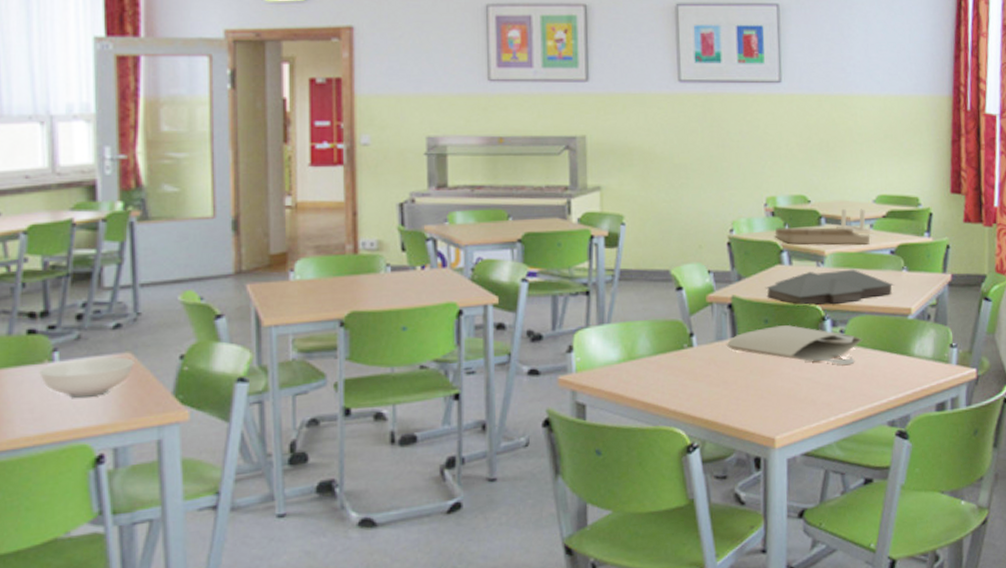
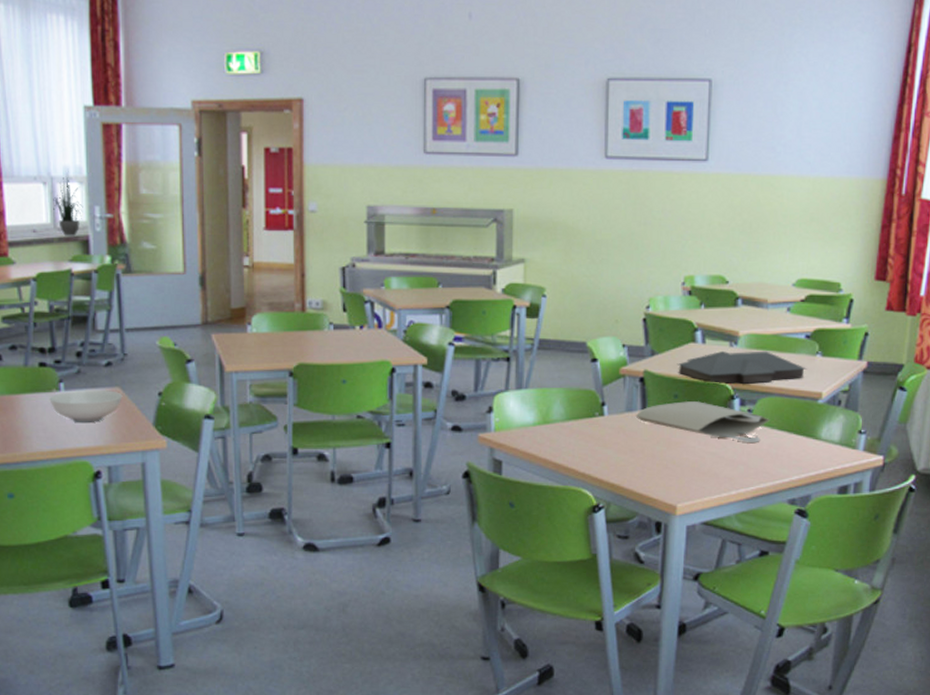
potted plant: none [52,108,90,182] -> present [53,171,83,237]
tray: present [774,226,871,246] -> none [690,305,787,328]
napkin holder: present [830,209,876,235] -> none [747,291,793,318]

